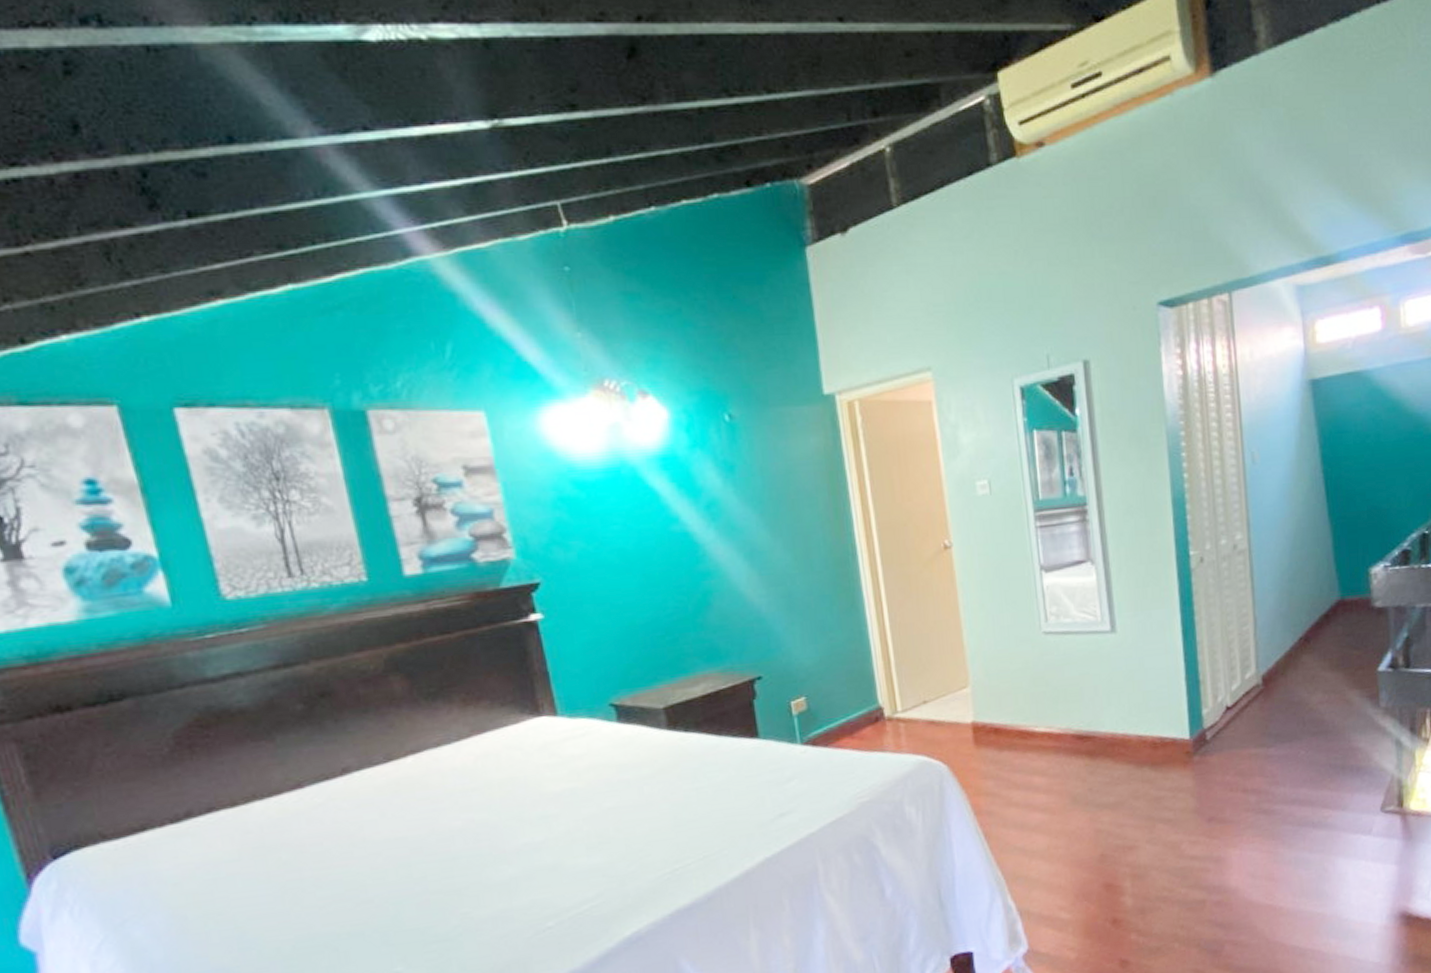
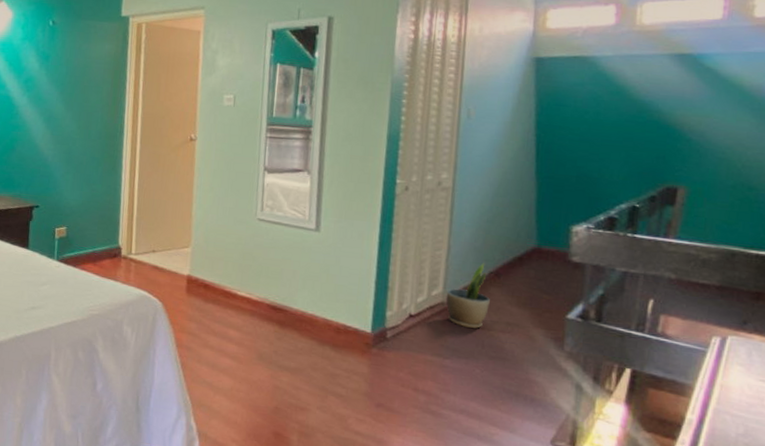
potted plant: none [1260,629,1304,707] -> present [446,263,490,329]

